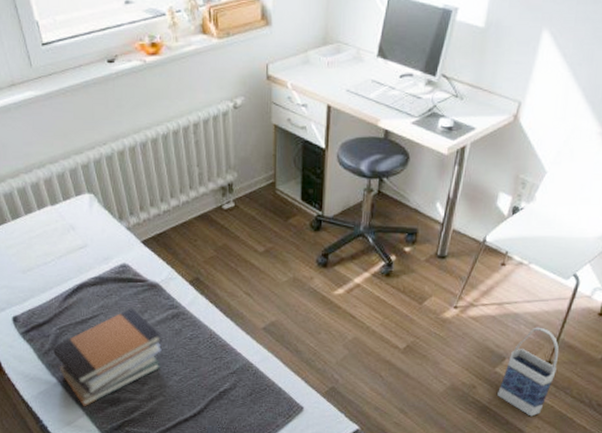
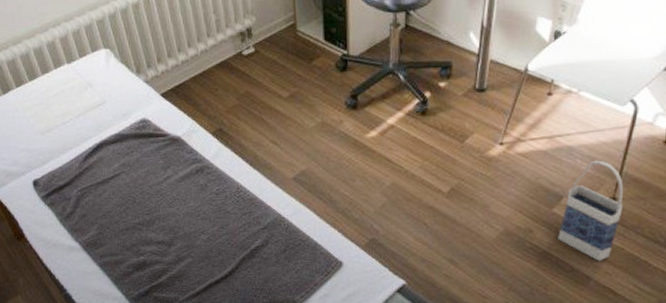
book stack: present [52,307,162,407] -> none [74,164,187,273]

